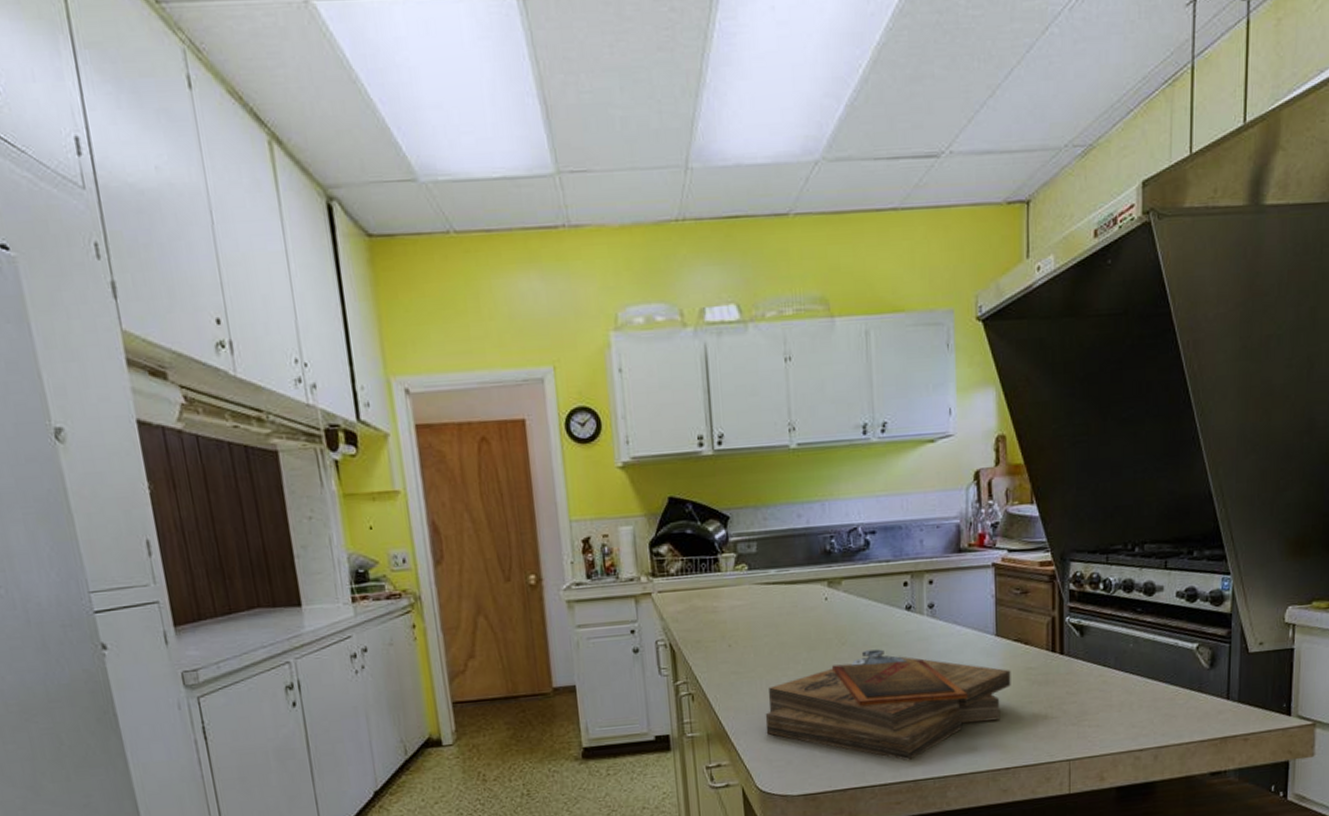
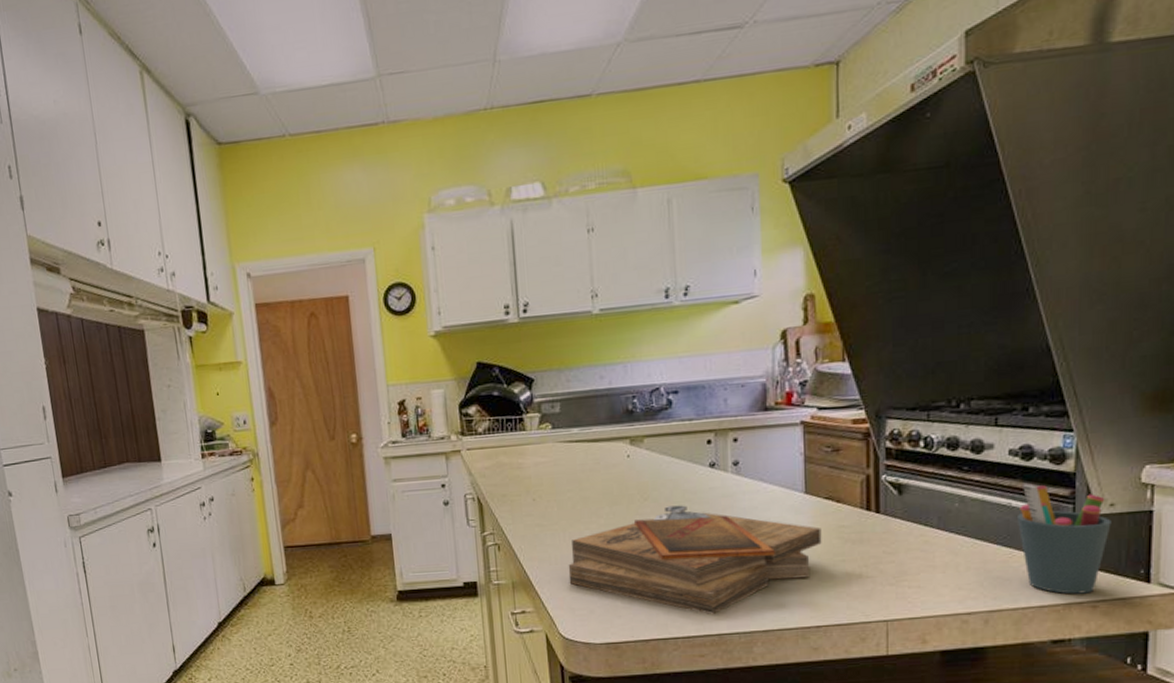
pen holder: none [1182,624,1260,729] -> present [1016,484,1112,594]

